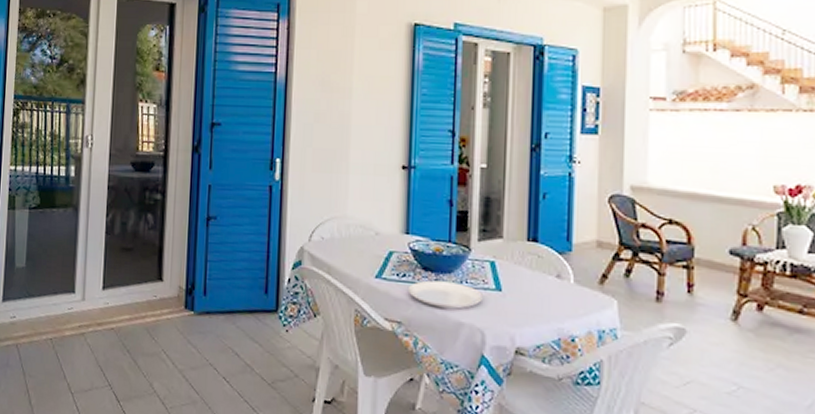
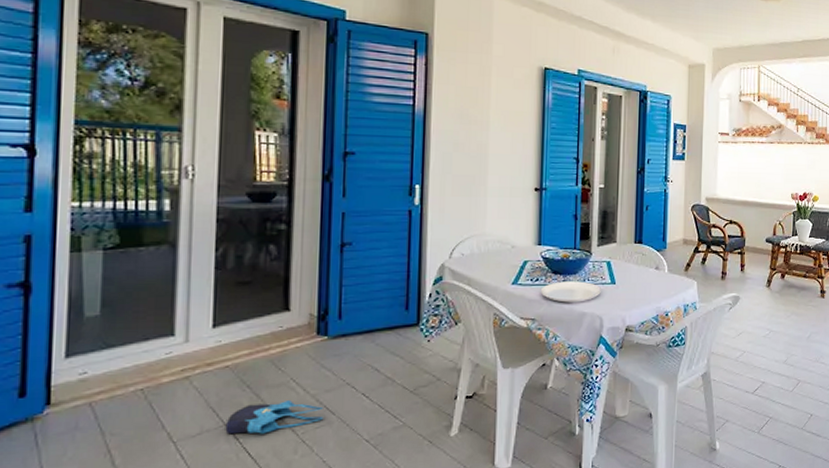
tote bag: none [109,369,189,401] -> present [225,399,324,435]

